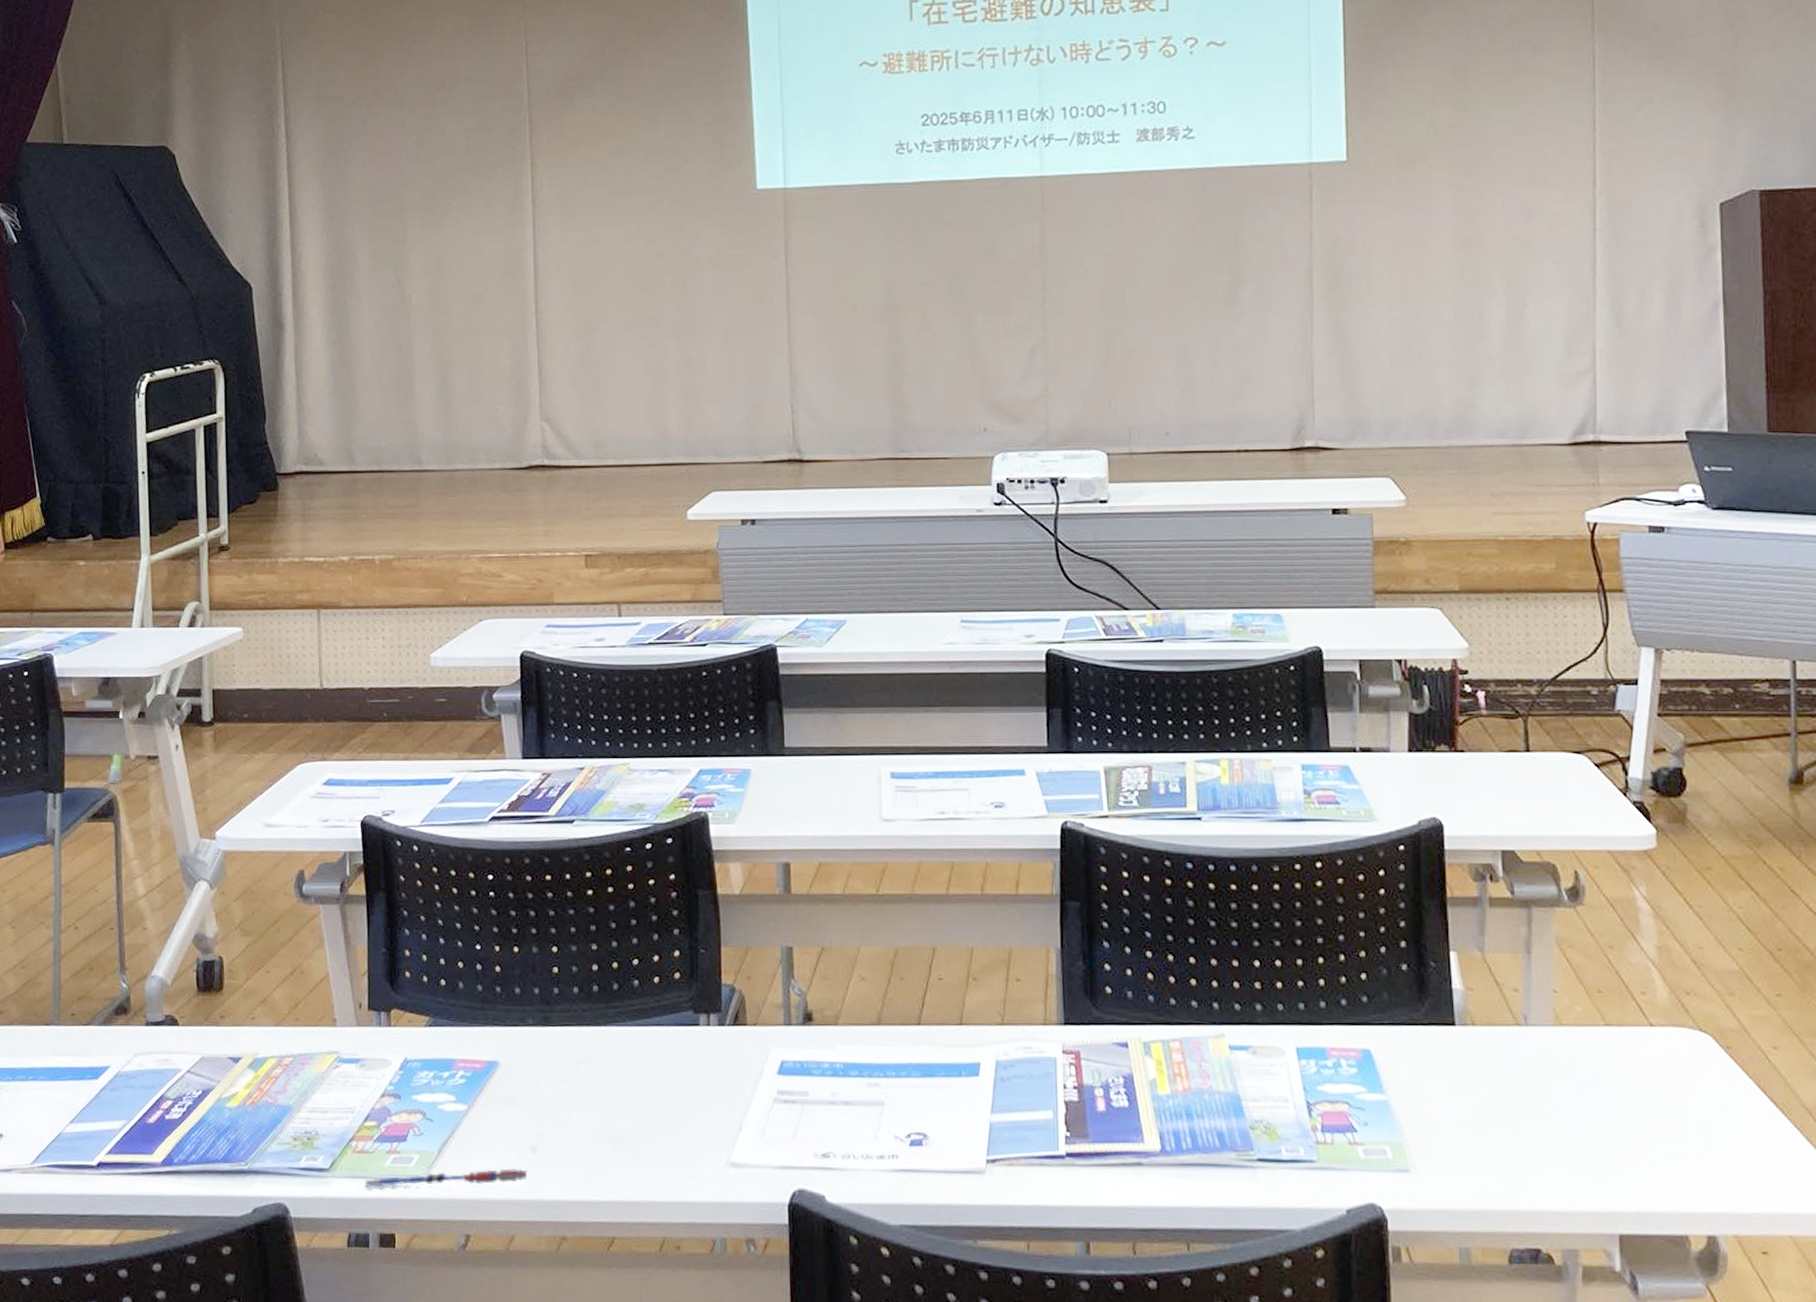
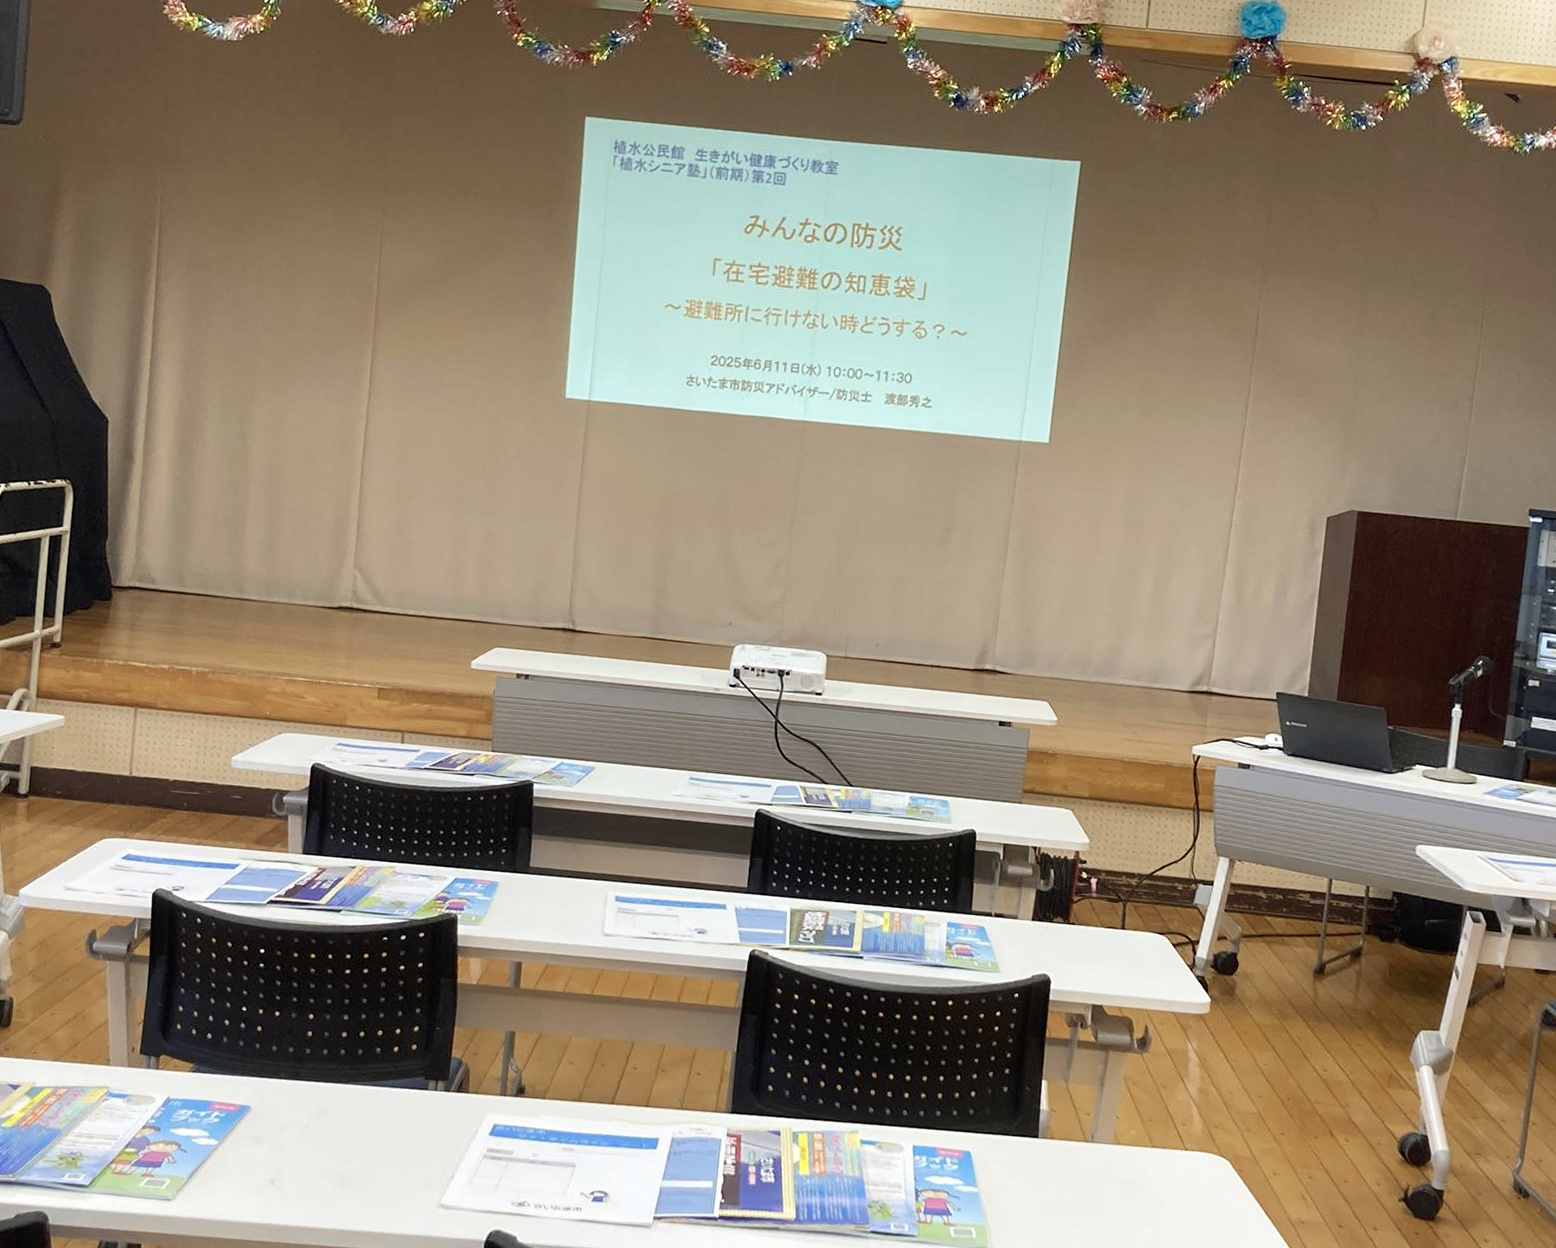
pen: present [364,1168,528,1188] -> none [118,1195,265,1209]

